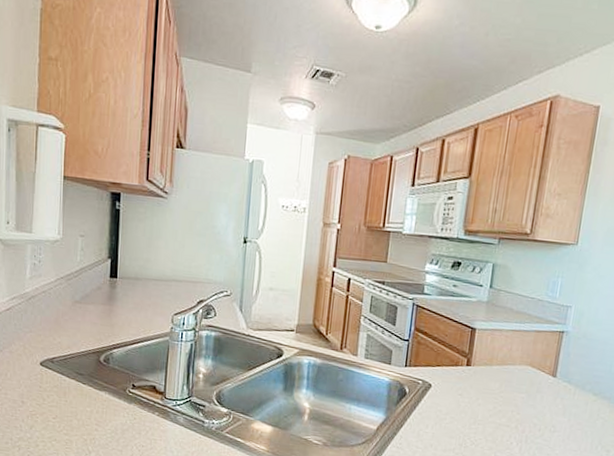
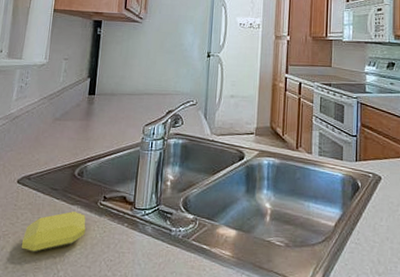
soap bar: none [50,397,115,434] -> present [21,211,86,253]

